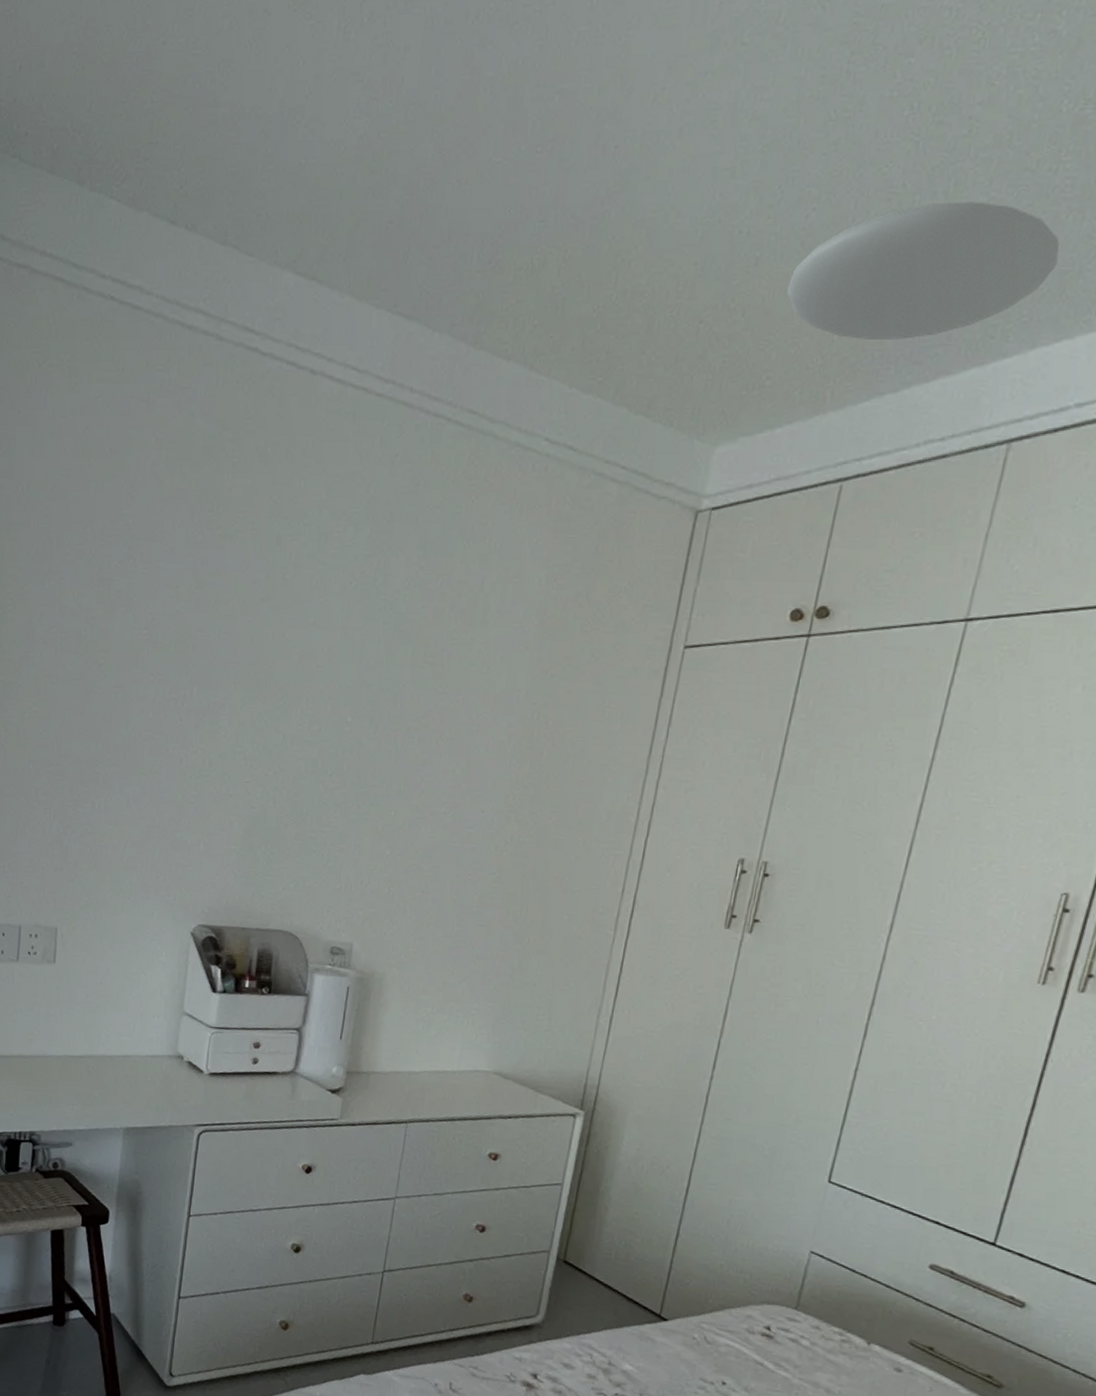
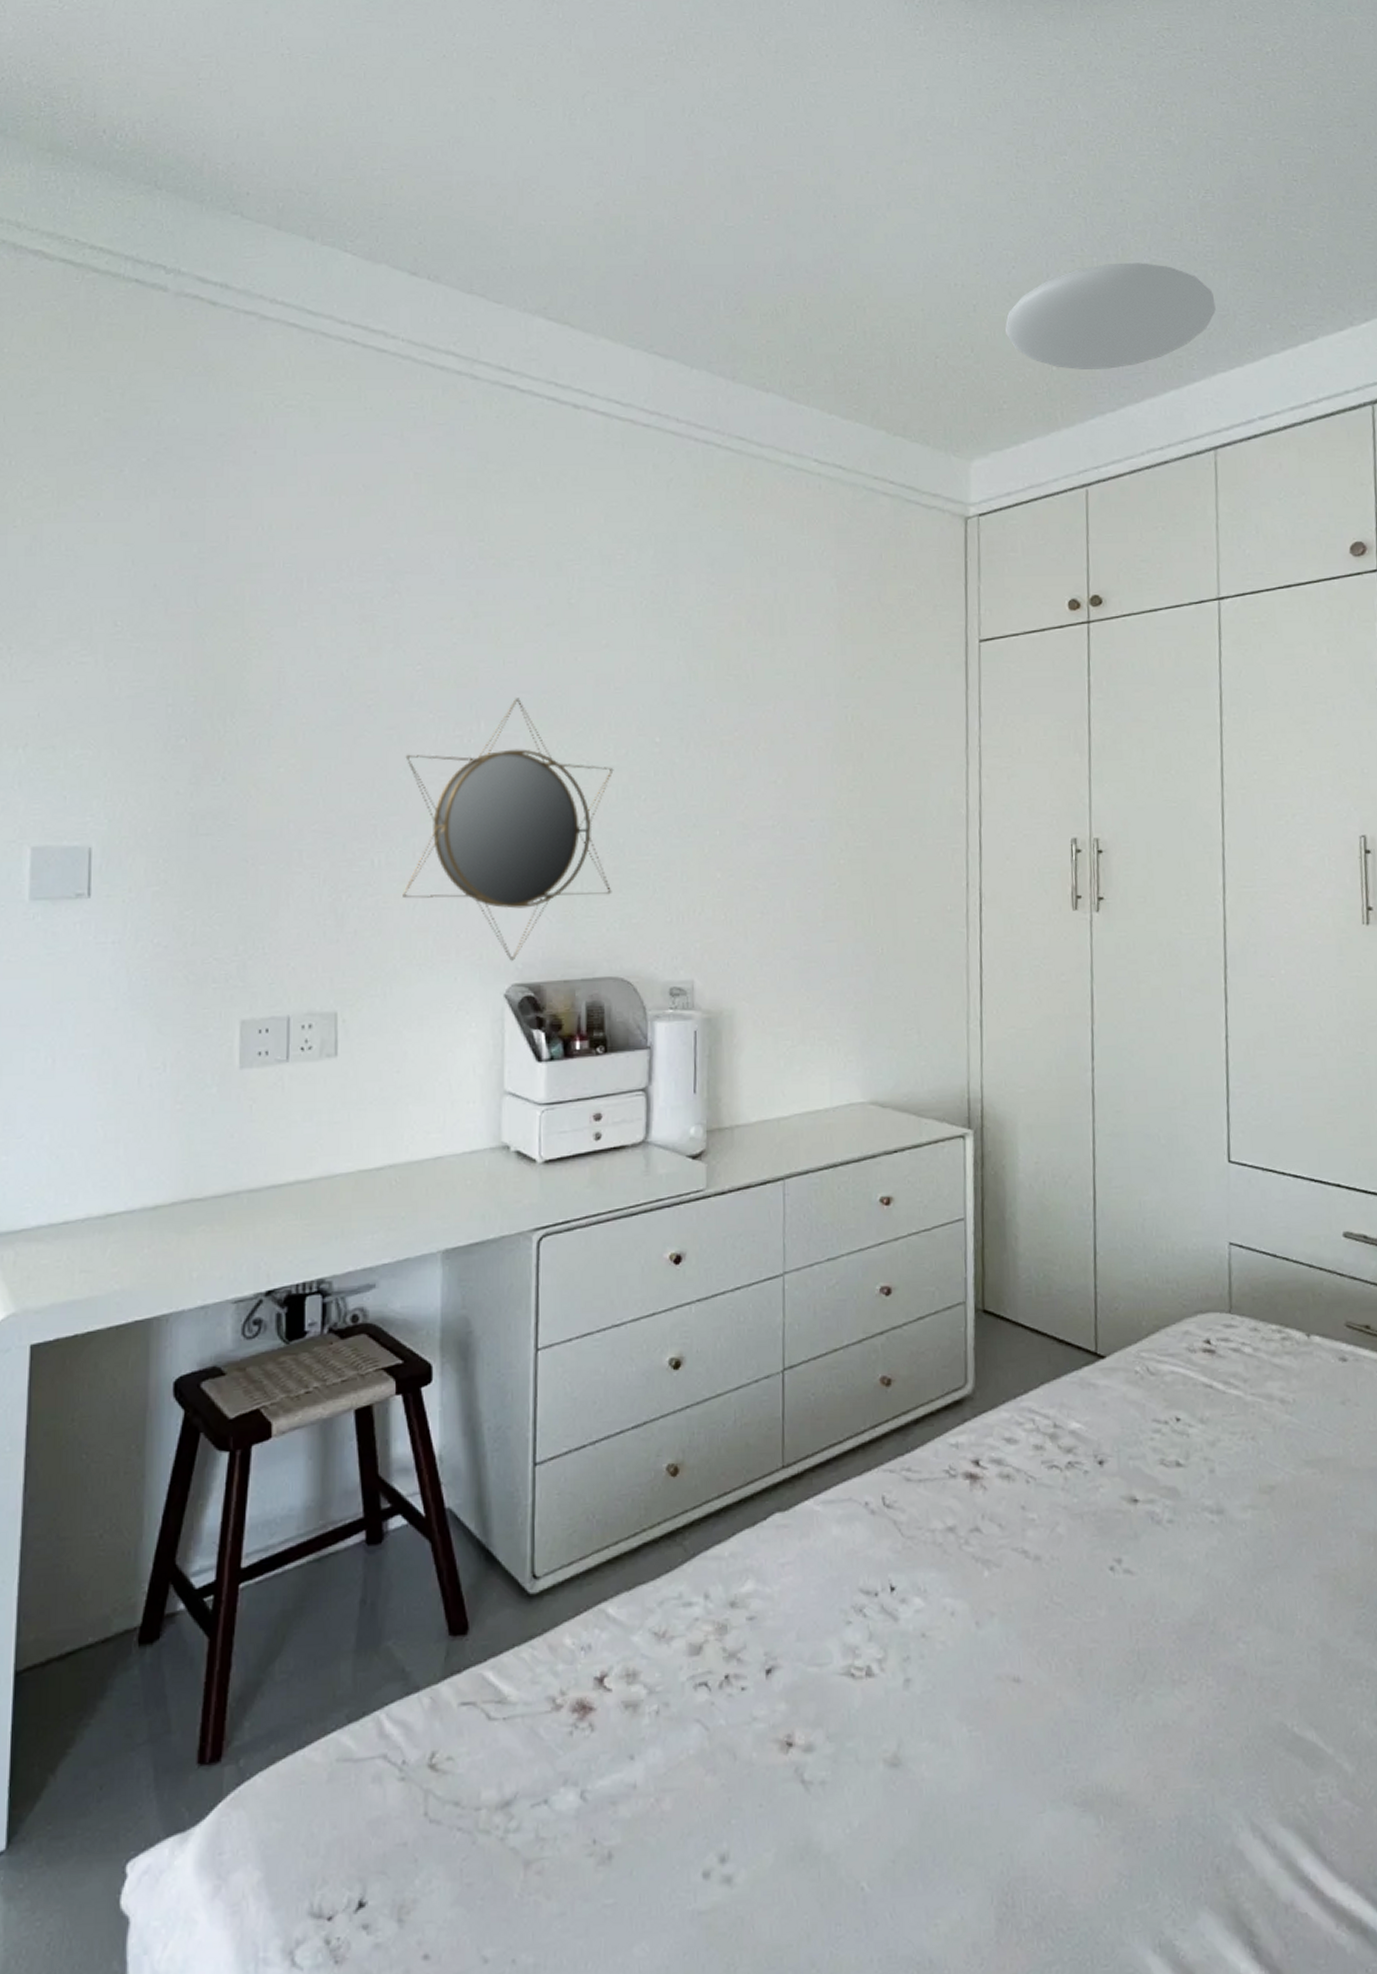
home mirror: none [116,668,306,906] -> present [403,698,614,962]

